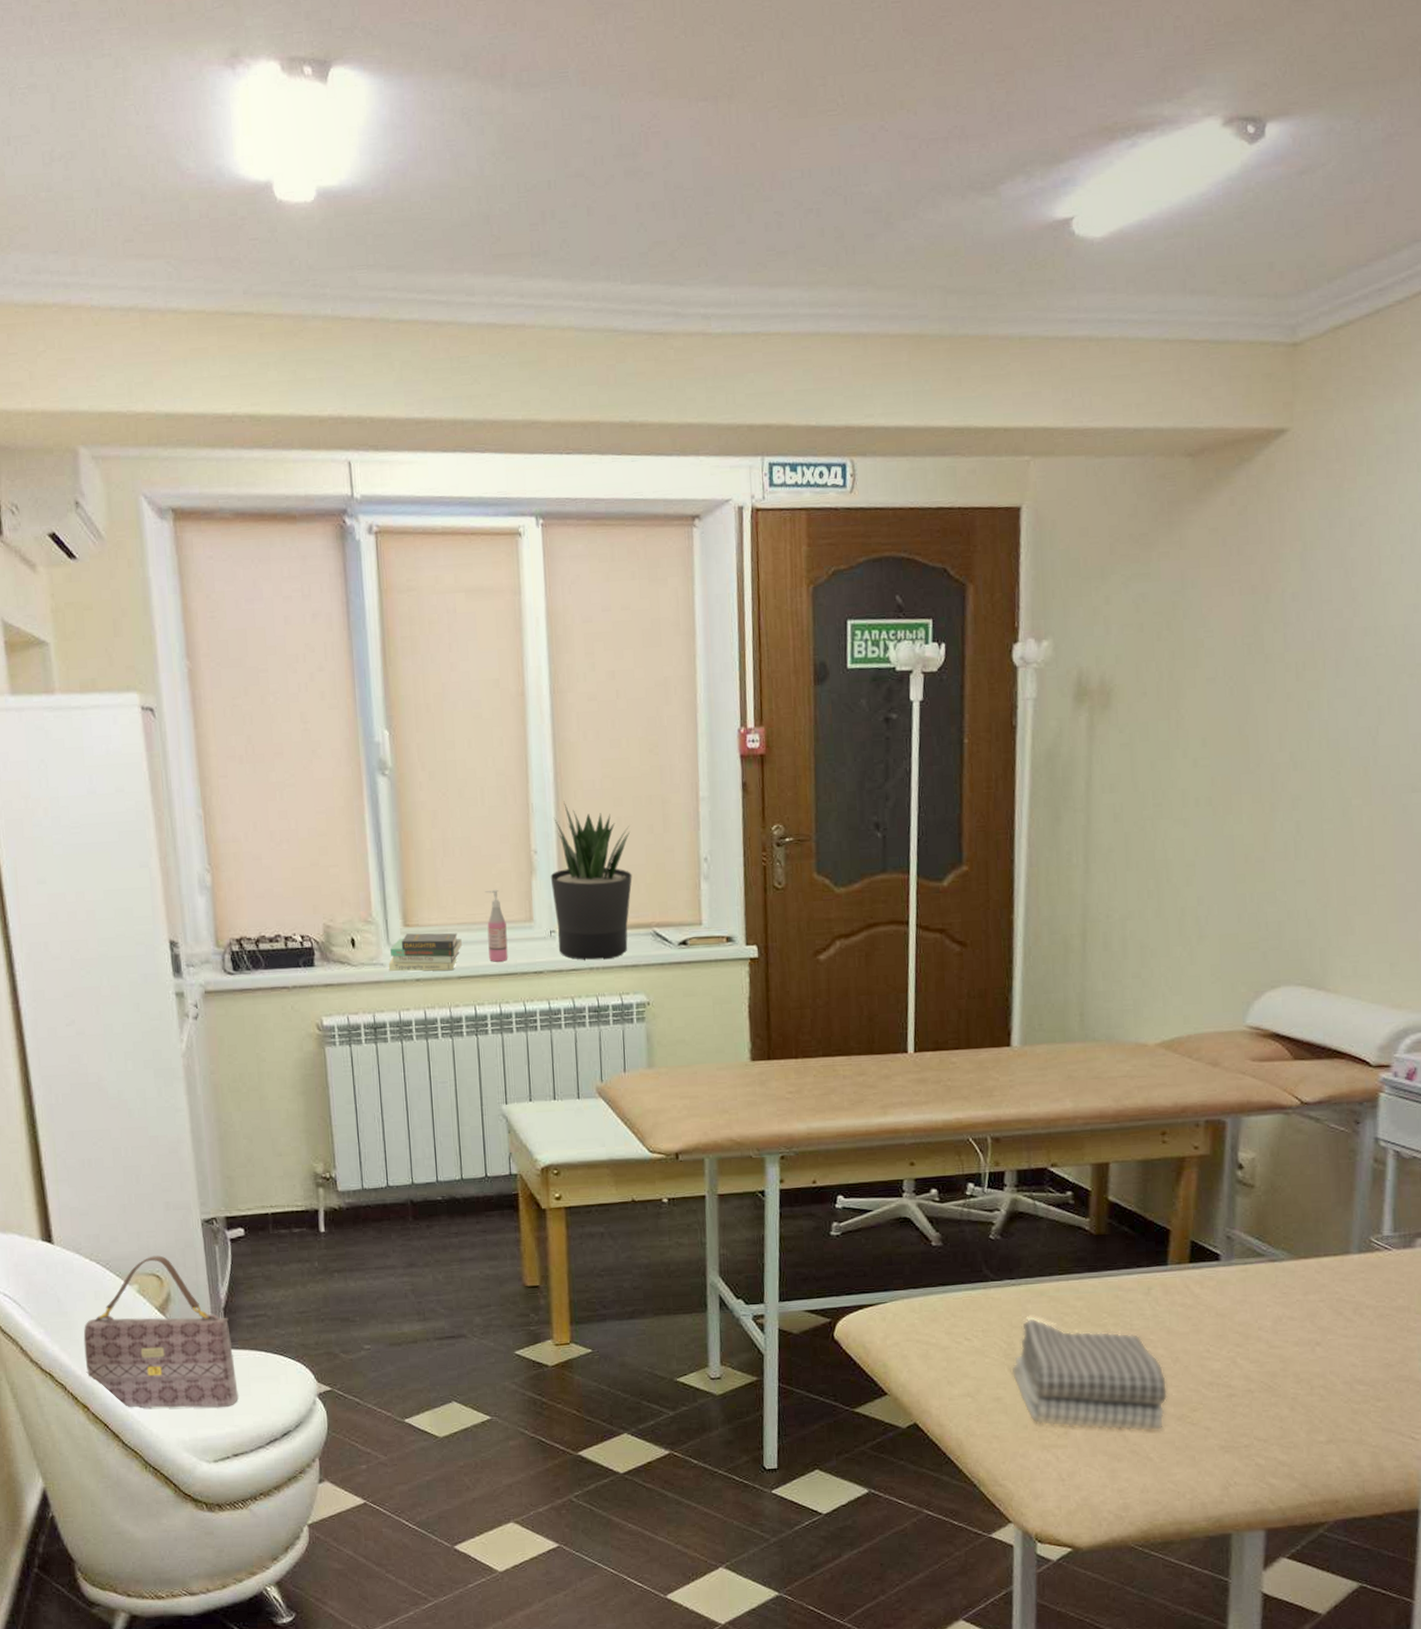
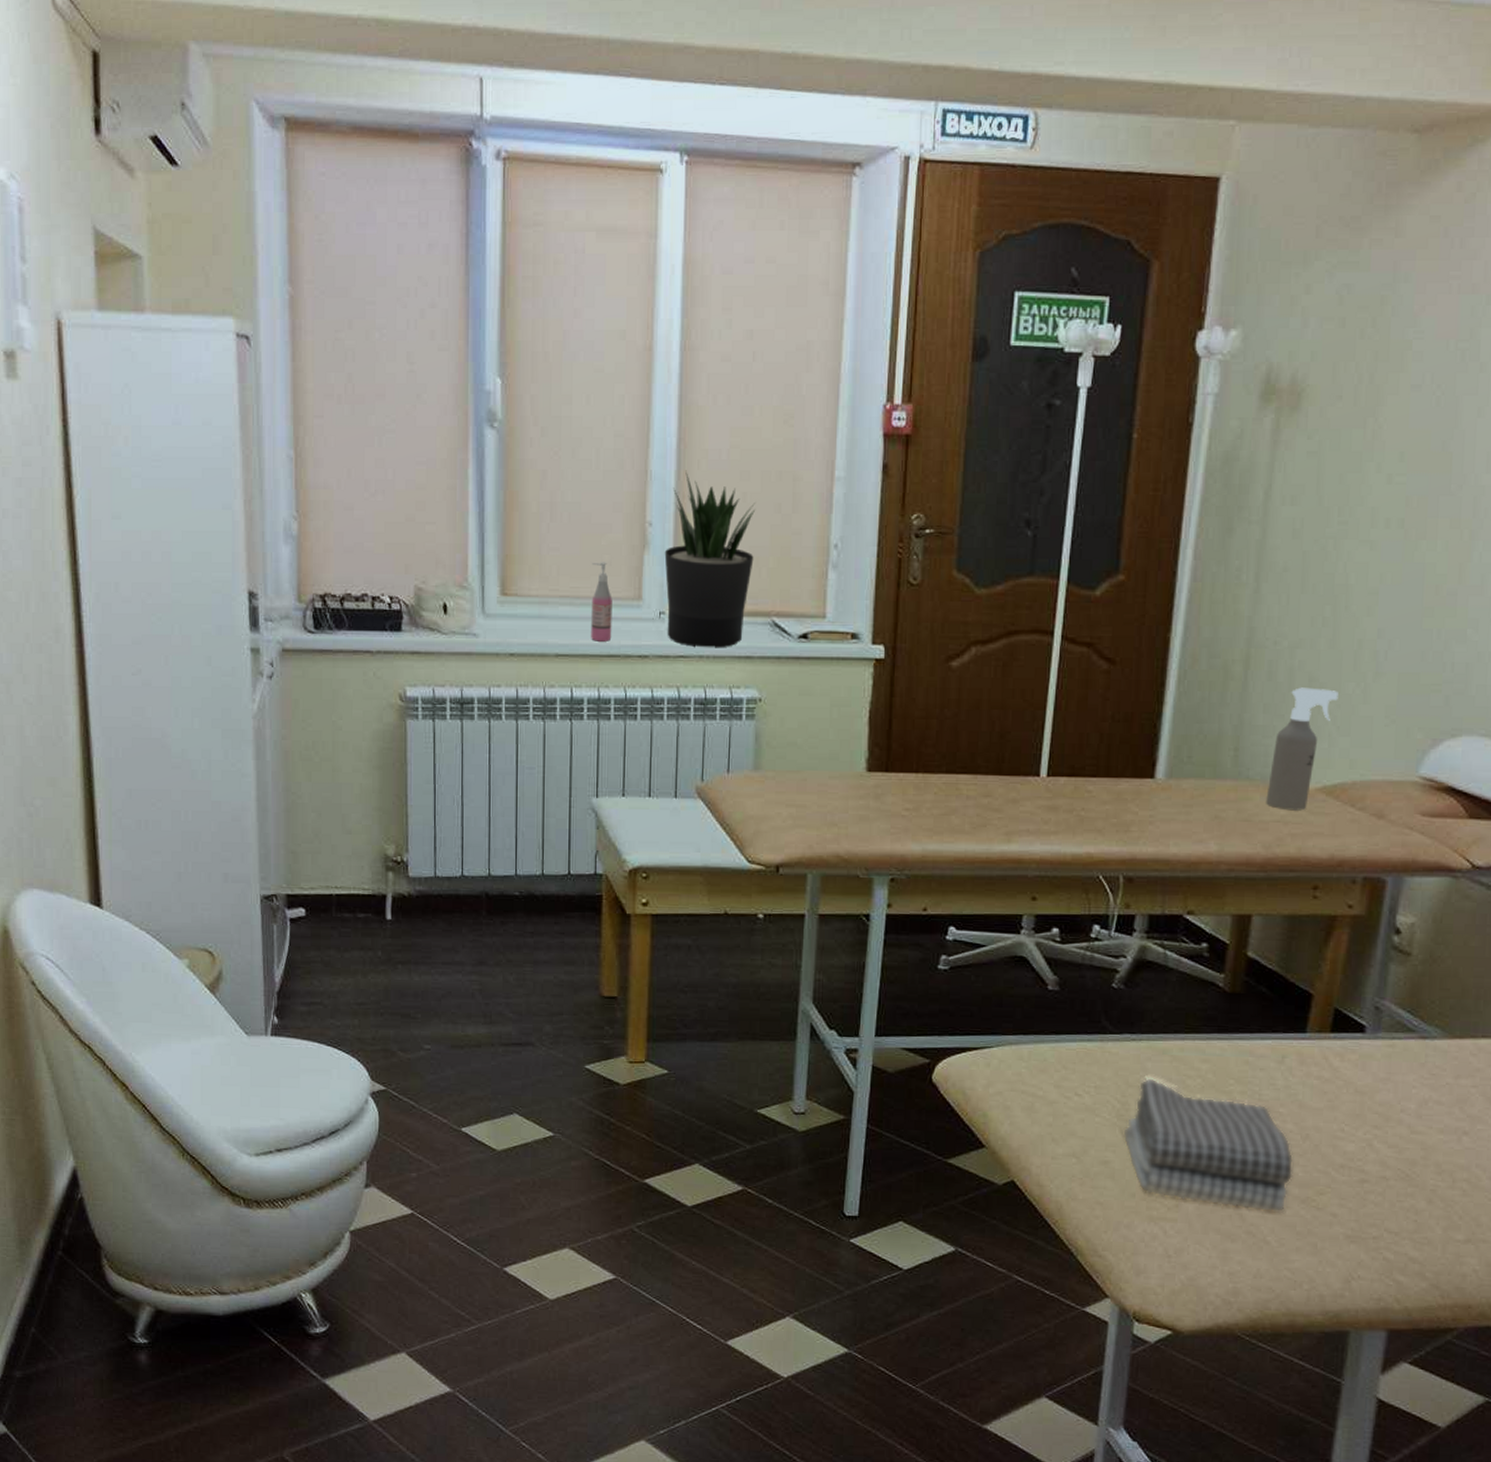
handbag: present [83,1255,239,1408] -> none [127,930,286,1099]
books: present [388,933,462,972] -> none [481,603,563,647]
spray bottle: none [1112,954,1168,1066] -> present [1266,687,1338,811]

